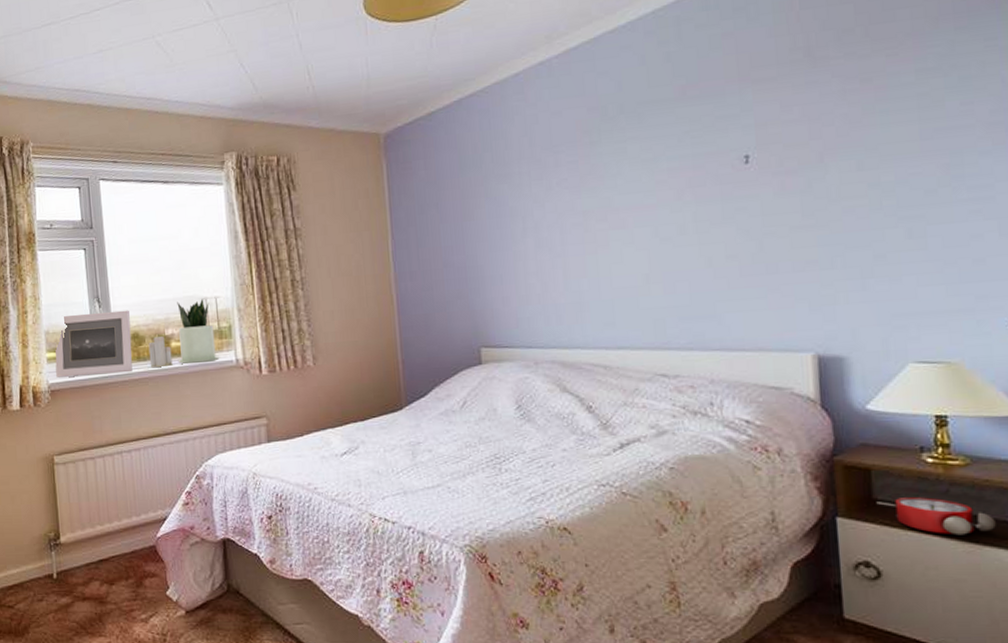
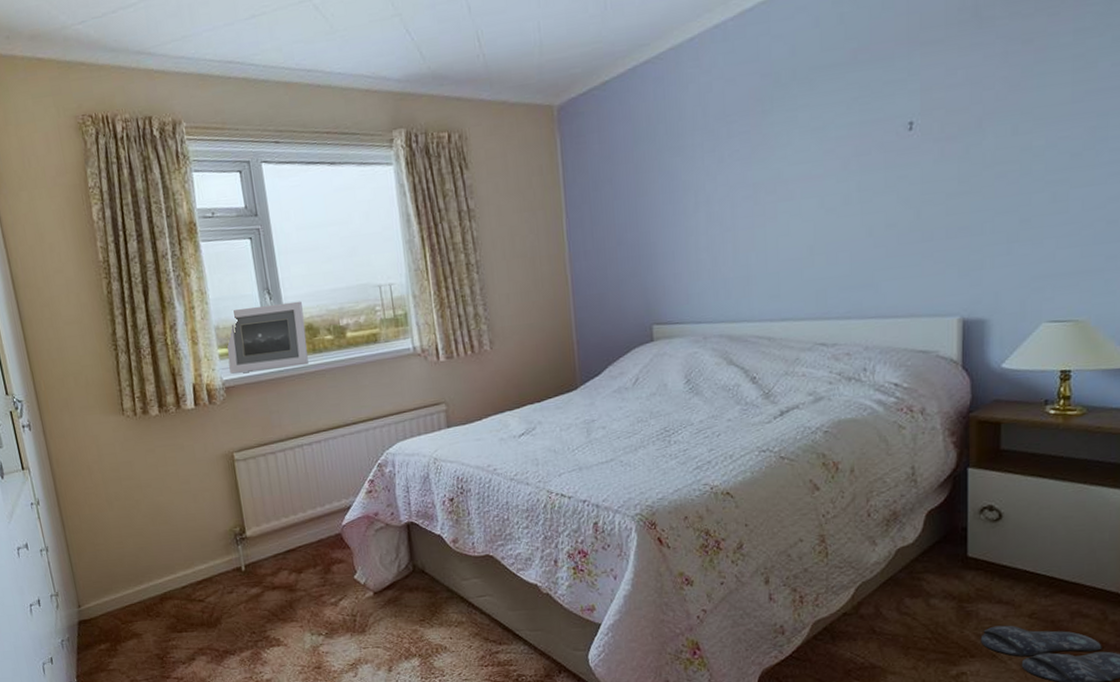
candle: present [148,334,173,368] -> none [323,325,349,360]
planter: present [177,298,220,365] -> none [350,286,397,355]
alarm clock: present [876,497,997,535] -> none [1003,445,1103,478]

